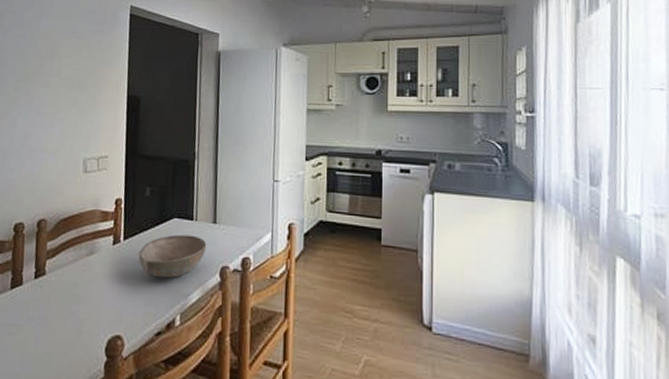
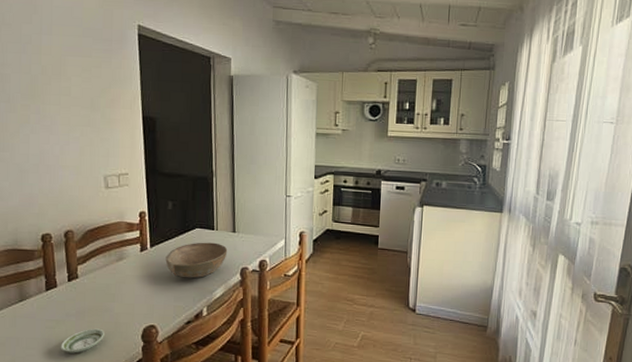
saucer: none [16,336,66,368] -> present [60,328,104,354]

